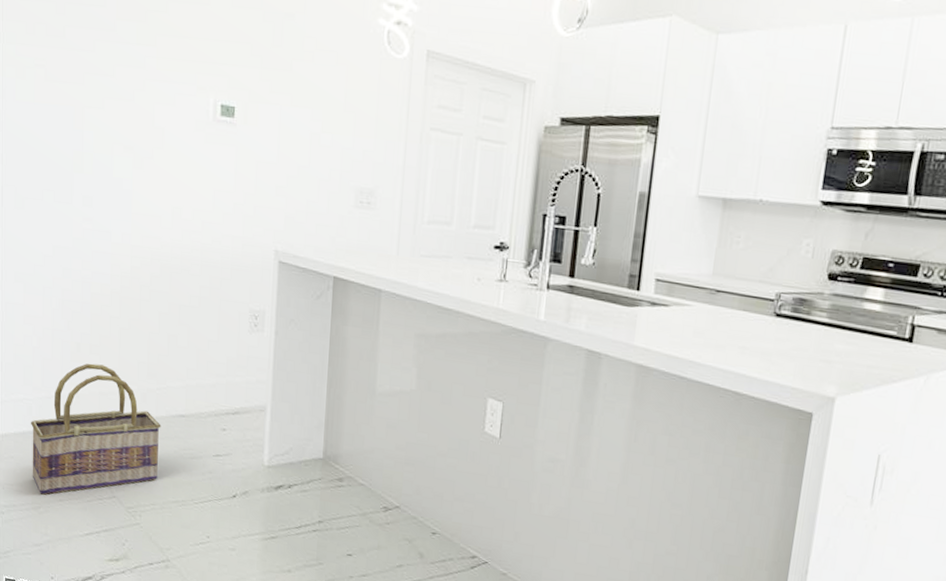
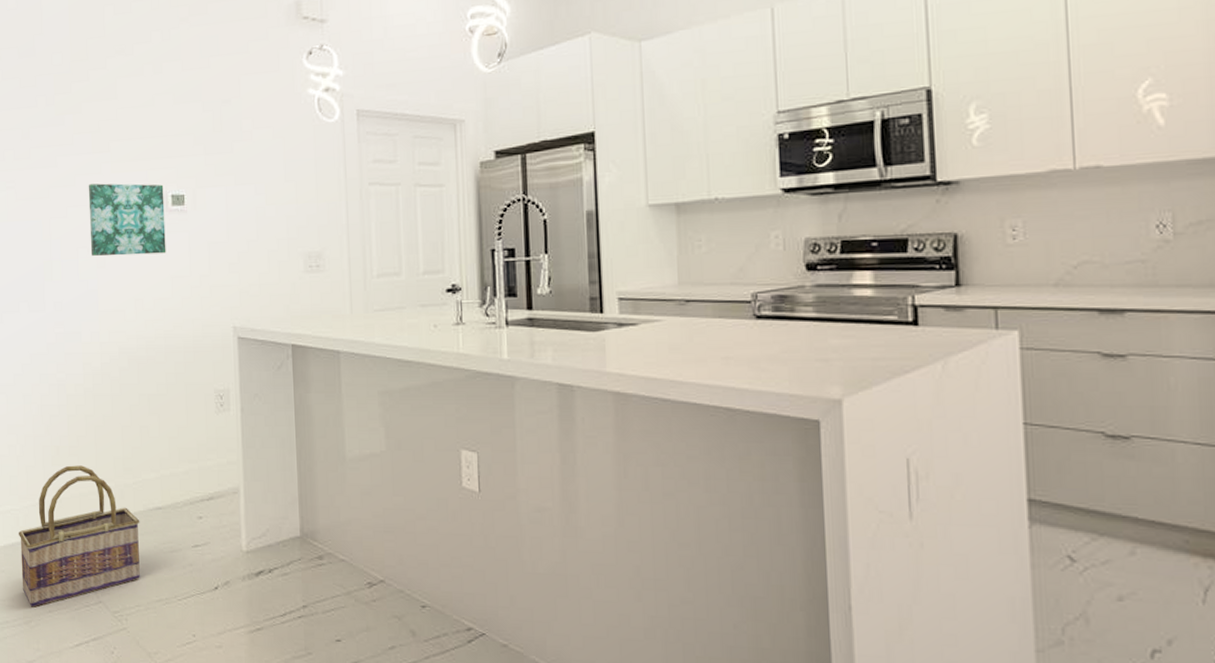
wall art: none [127,77,213,165] -> present [88,183,166,256]

